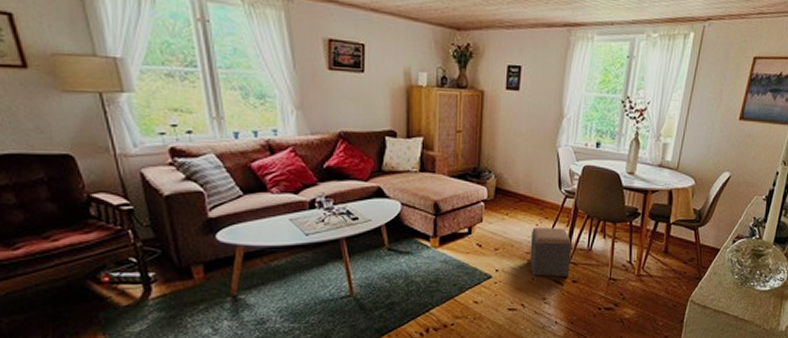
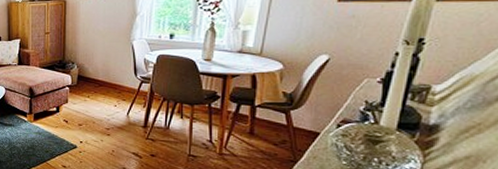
footstool: present [529,227,572,277] -> none [110,108,149,151]

